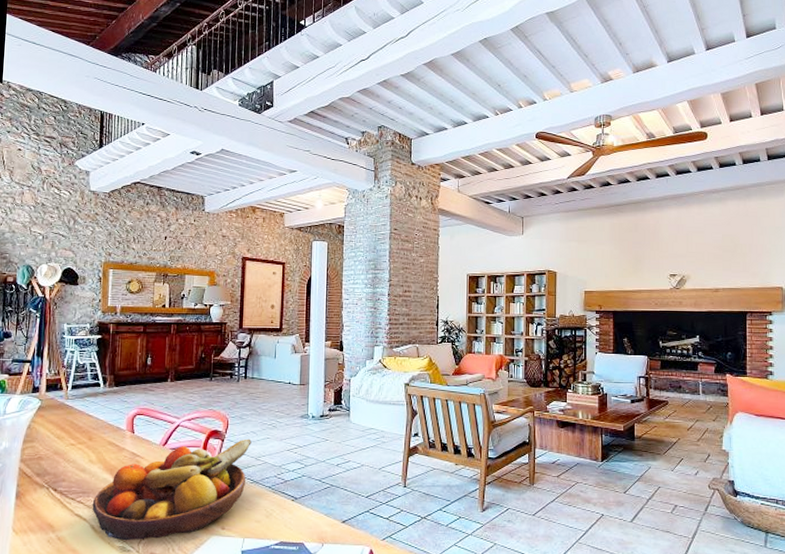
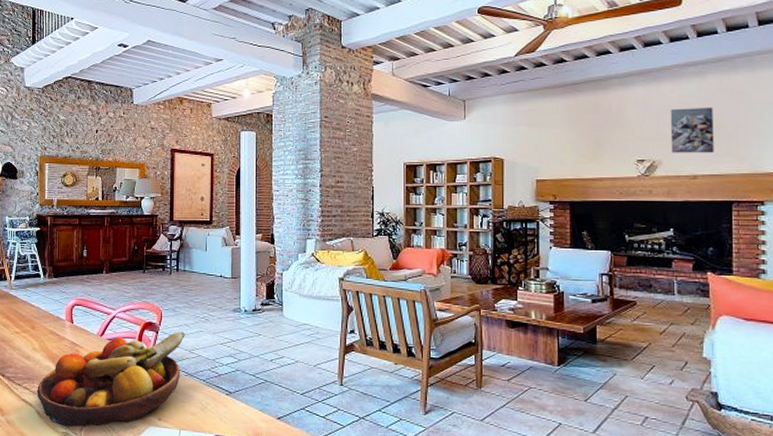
wall art: none [697,229,732,270] -> present [670,107,714,153]

